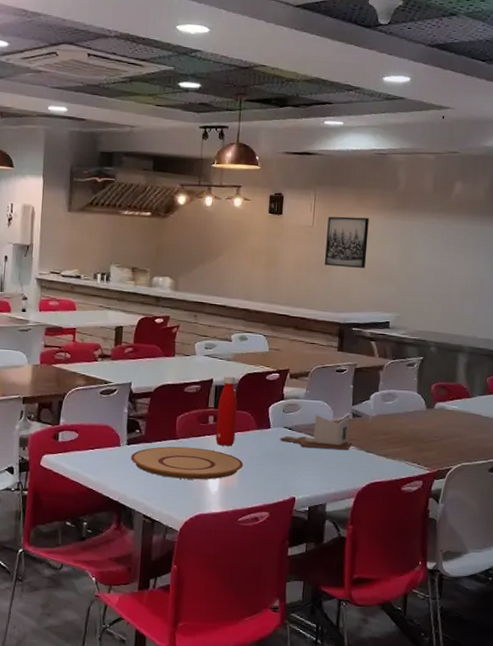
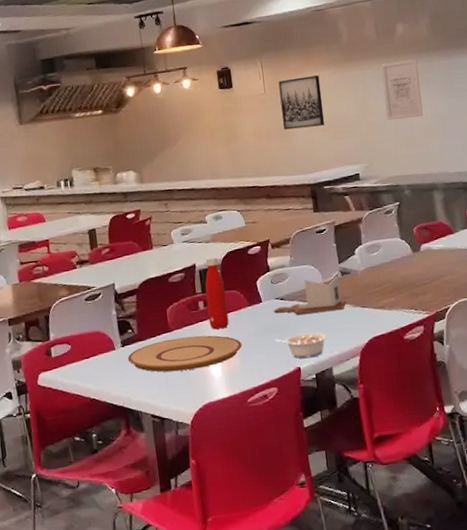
legume: none [277,465,328,491] -> present [276,332,328,359]
wall art: none [428,218,469,278] -> present [381,58,423,120]

